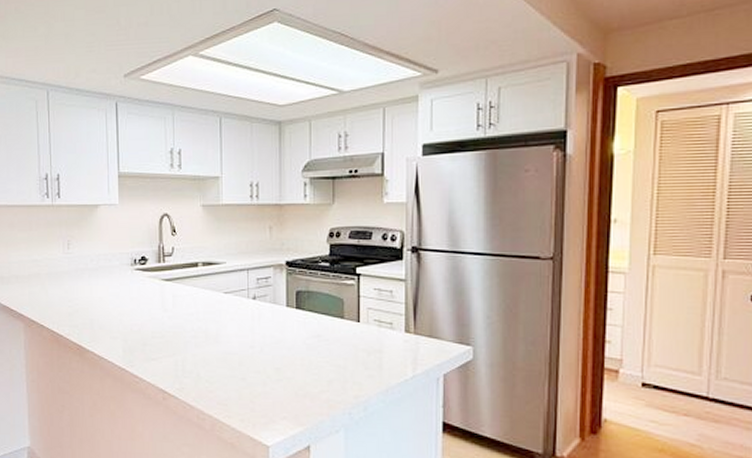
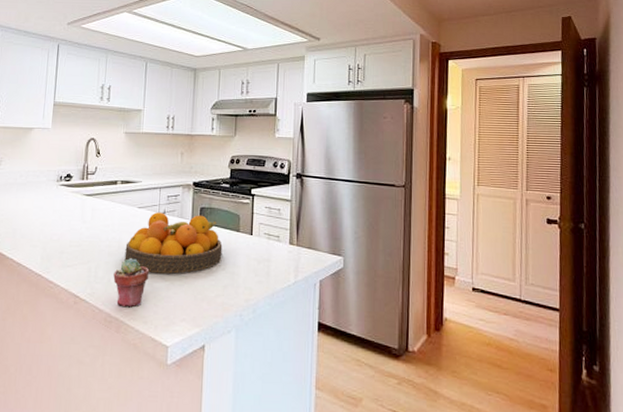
potted succulent: none [203,350,243,404] -> present [113,258,150,308]
fruit bowl: none [213,298,325,367] -> present [124,212,223,274]

